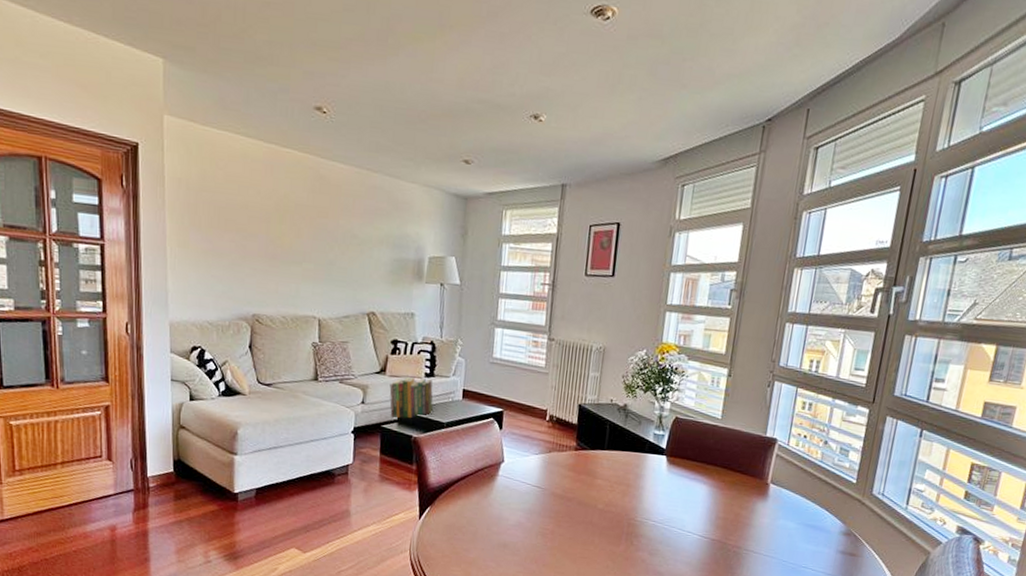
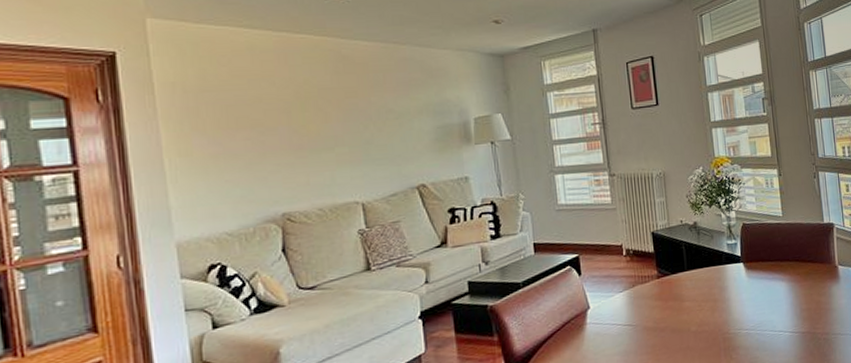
books: present [389,376,434,419] -> none [454,240,506,292]

